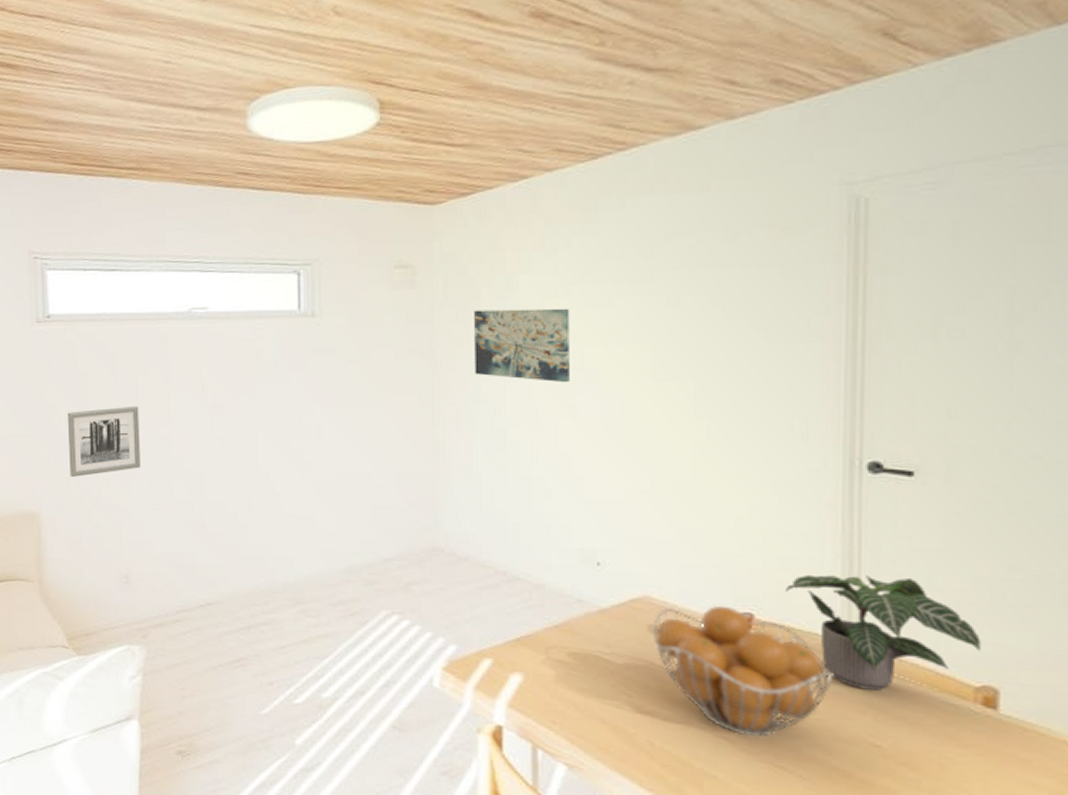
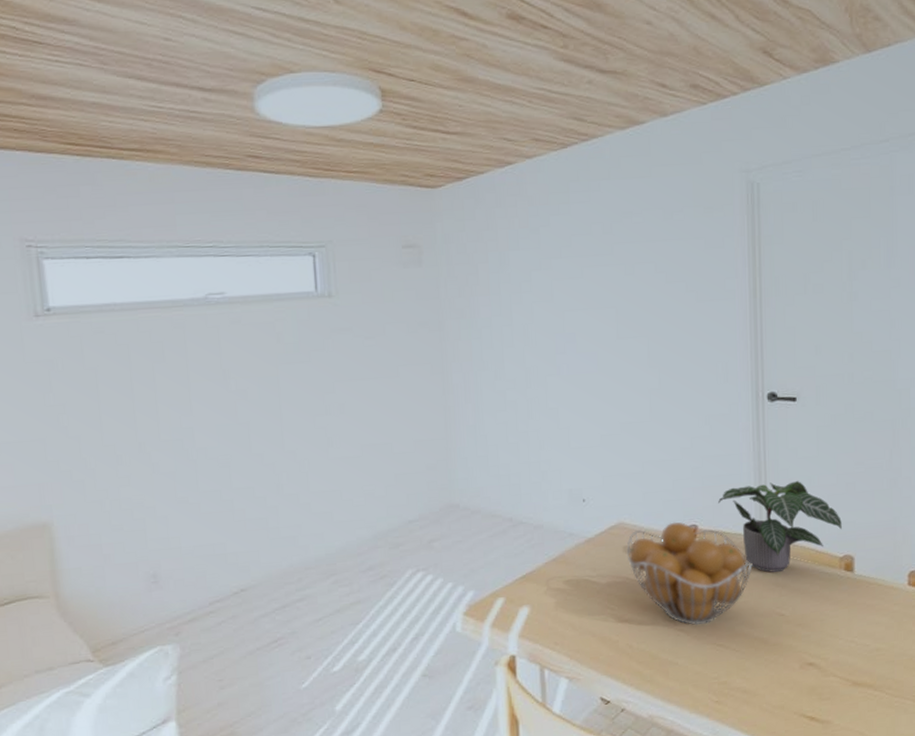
wall art: present [67,406,140,478] -> none [77,398,163,481]
wall art: present [474,308,570,383] -> none [474,279,554,346]

